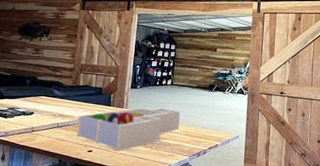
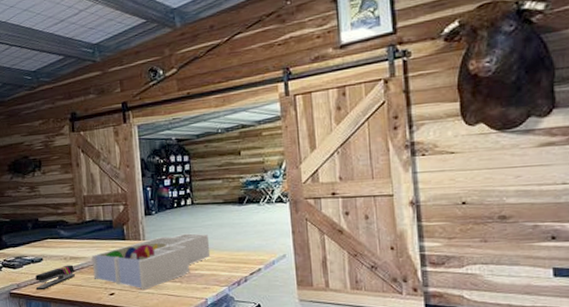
stapler: none [21,121,61,140] -> present [35,265,76,291]

